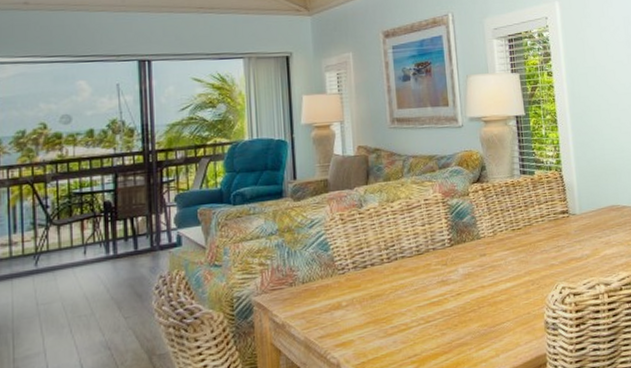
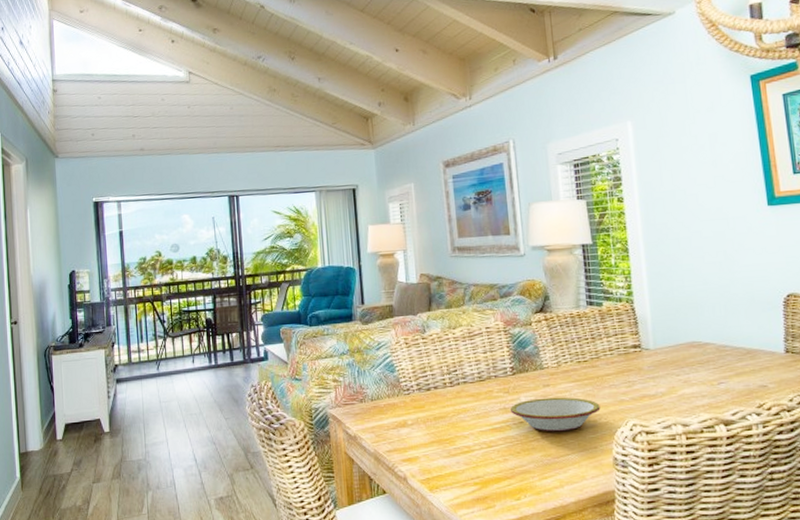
bowl: none [447,265,533,302] -> present [510,397,601,432]

